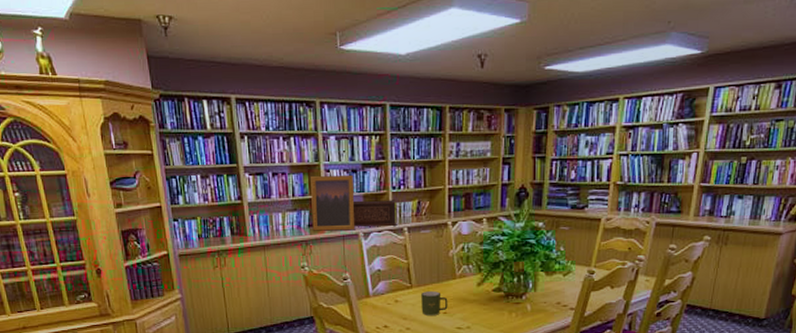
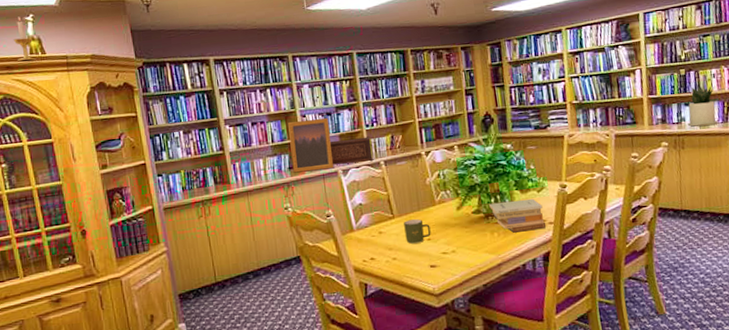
candlestick: none [21,28,46,83] -> present [13,16,36,62]
books: none [511,281,566,315] -> present [489,198,546,233]
planter: none [736,178,775,223] -> present [687,86,718,127]

